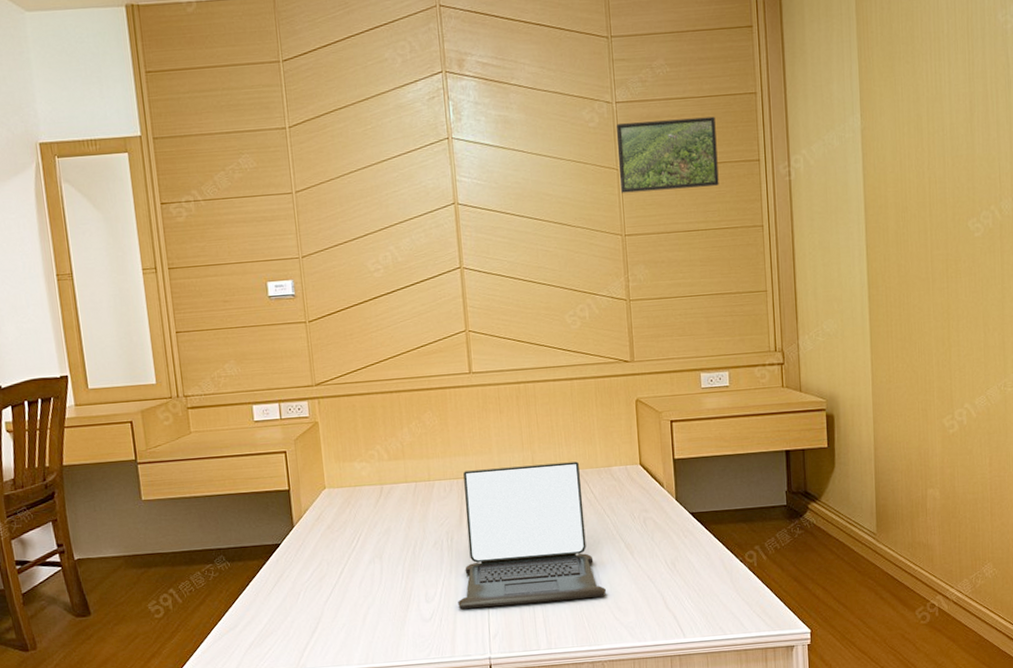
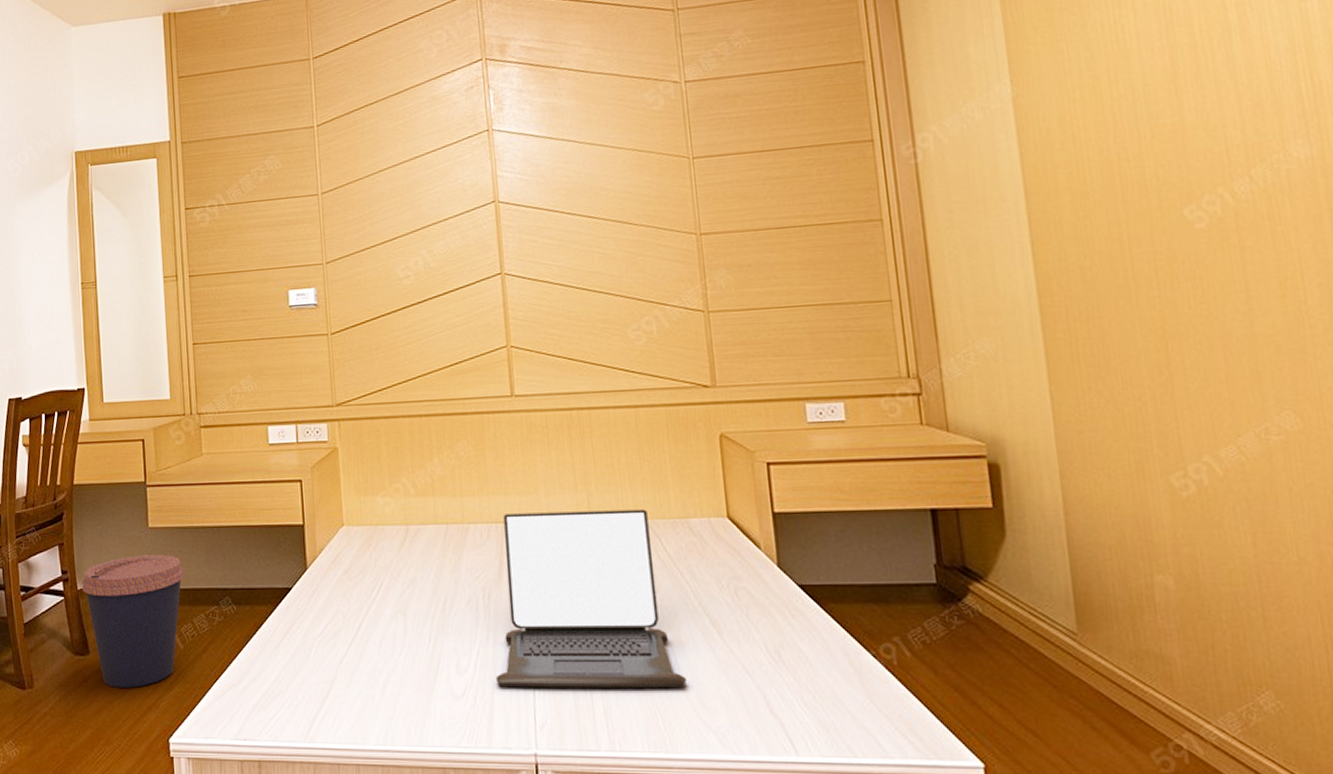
coffee cup: none [78,523,179,642] -> present [82,555,184,688]
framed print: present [616,116,719,193] -> none [686,91,820,185]

